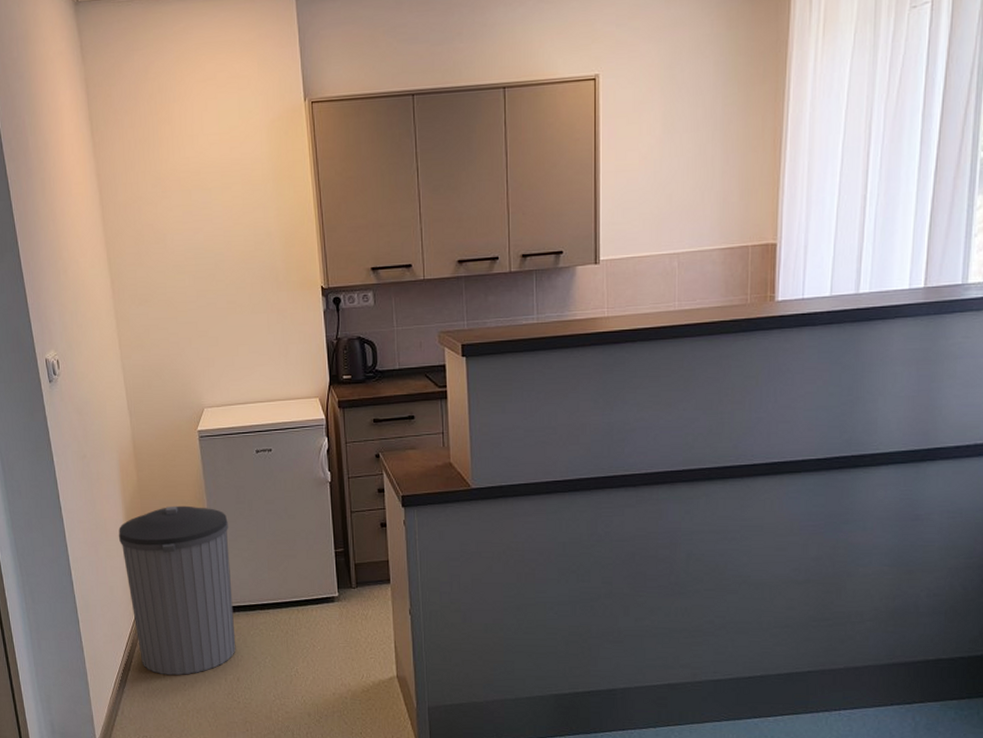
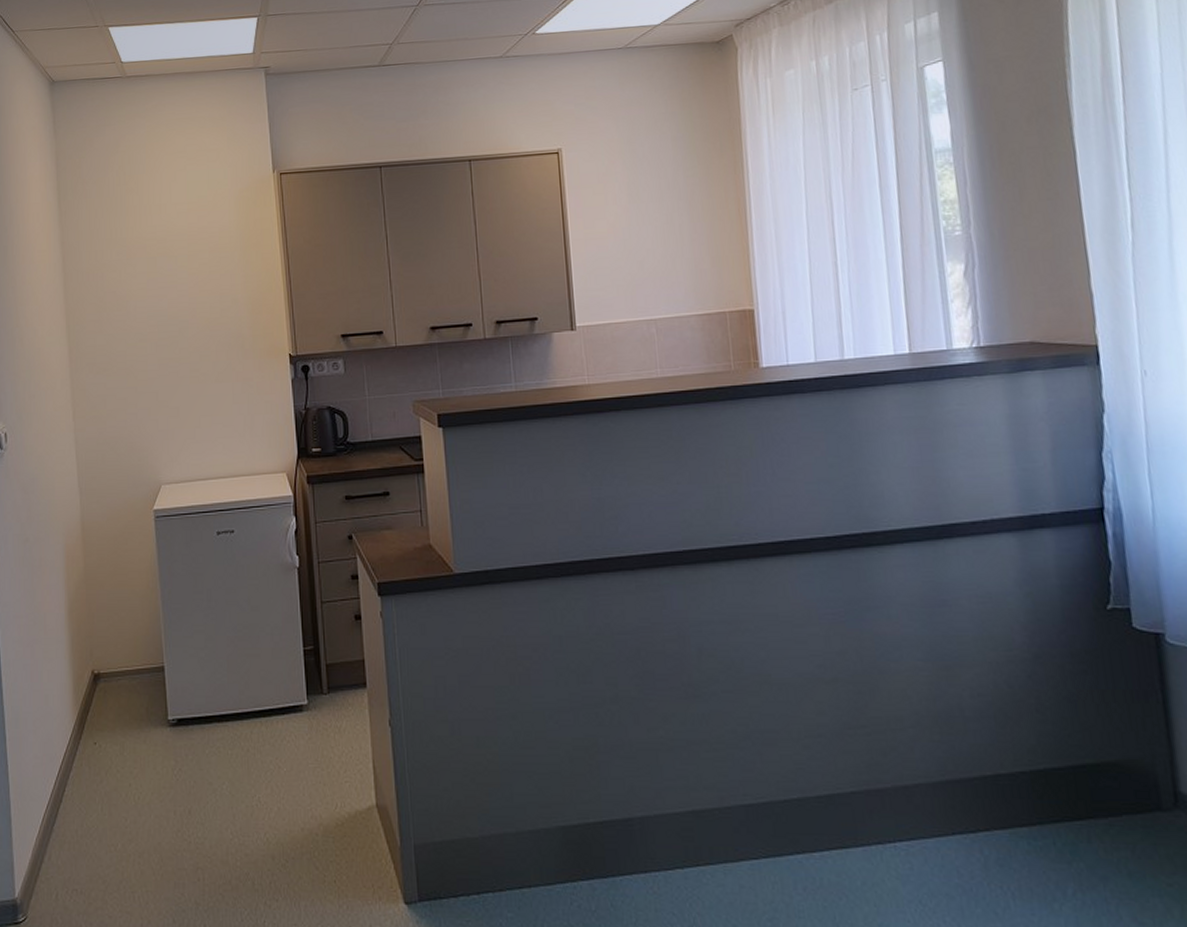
trash can: present [118,505,236,676] -> none [58,596,188,808]

